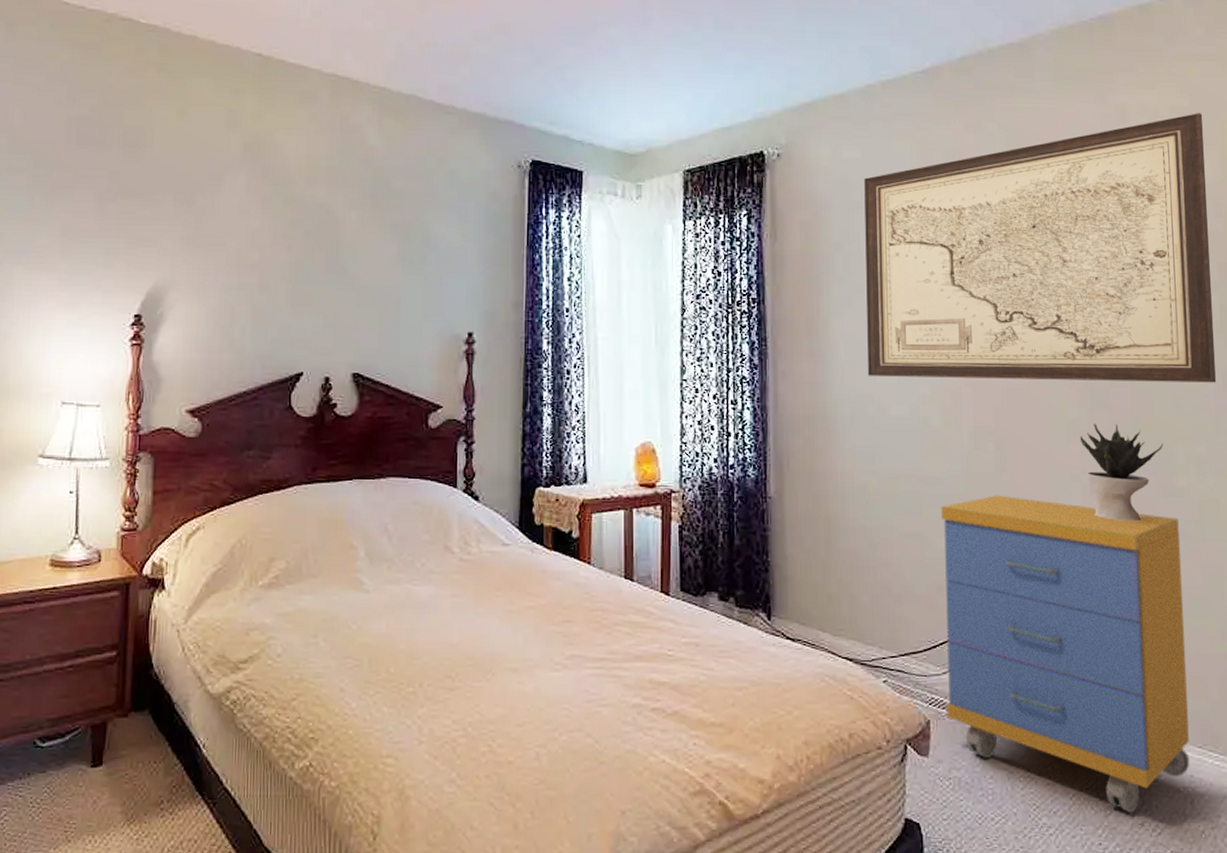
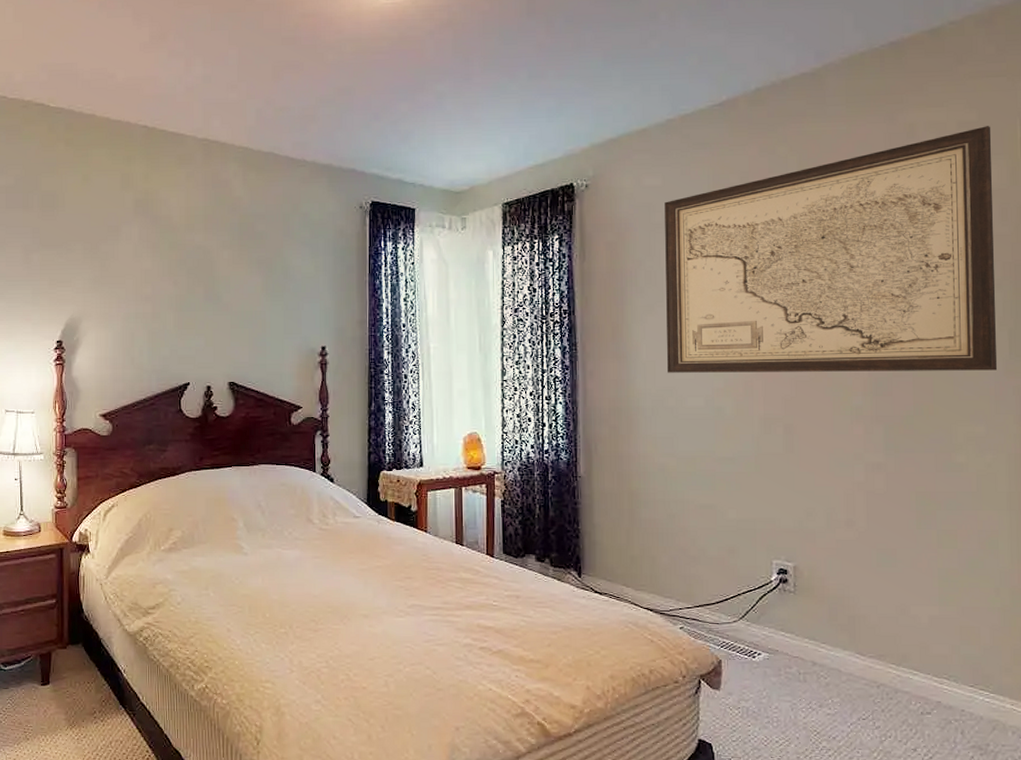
storage cabinet: present [941,495,1190,813] -> none [733,472,962,740]
potted plant: present [1080,424,1164,522] -> none [863,409,944,494]

